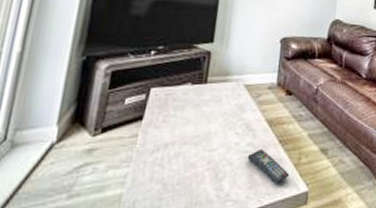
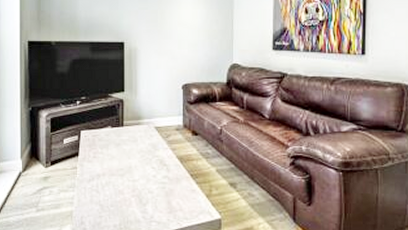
remote control: present [247,150,290,184] -> none [164,182,203,211]

